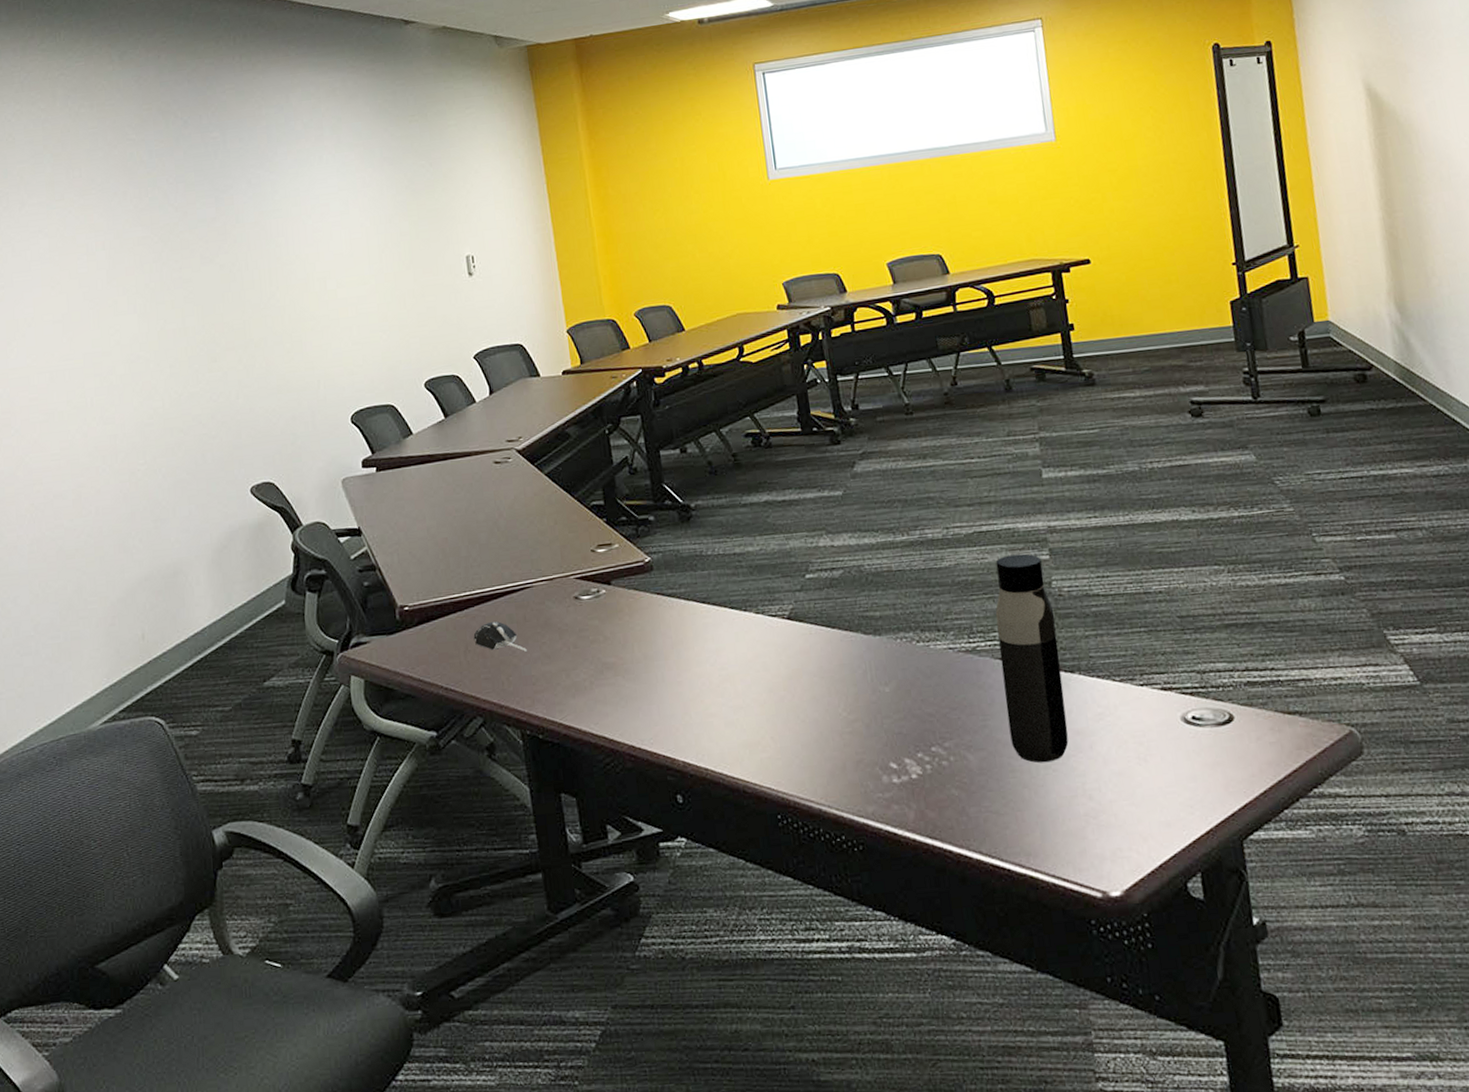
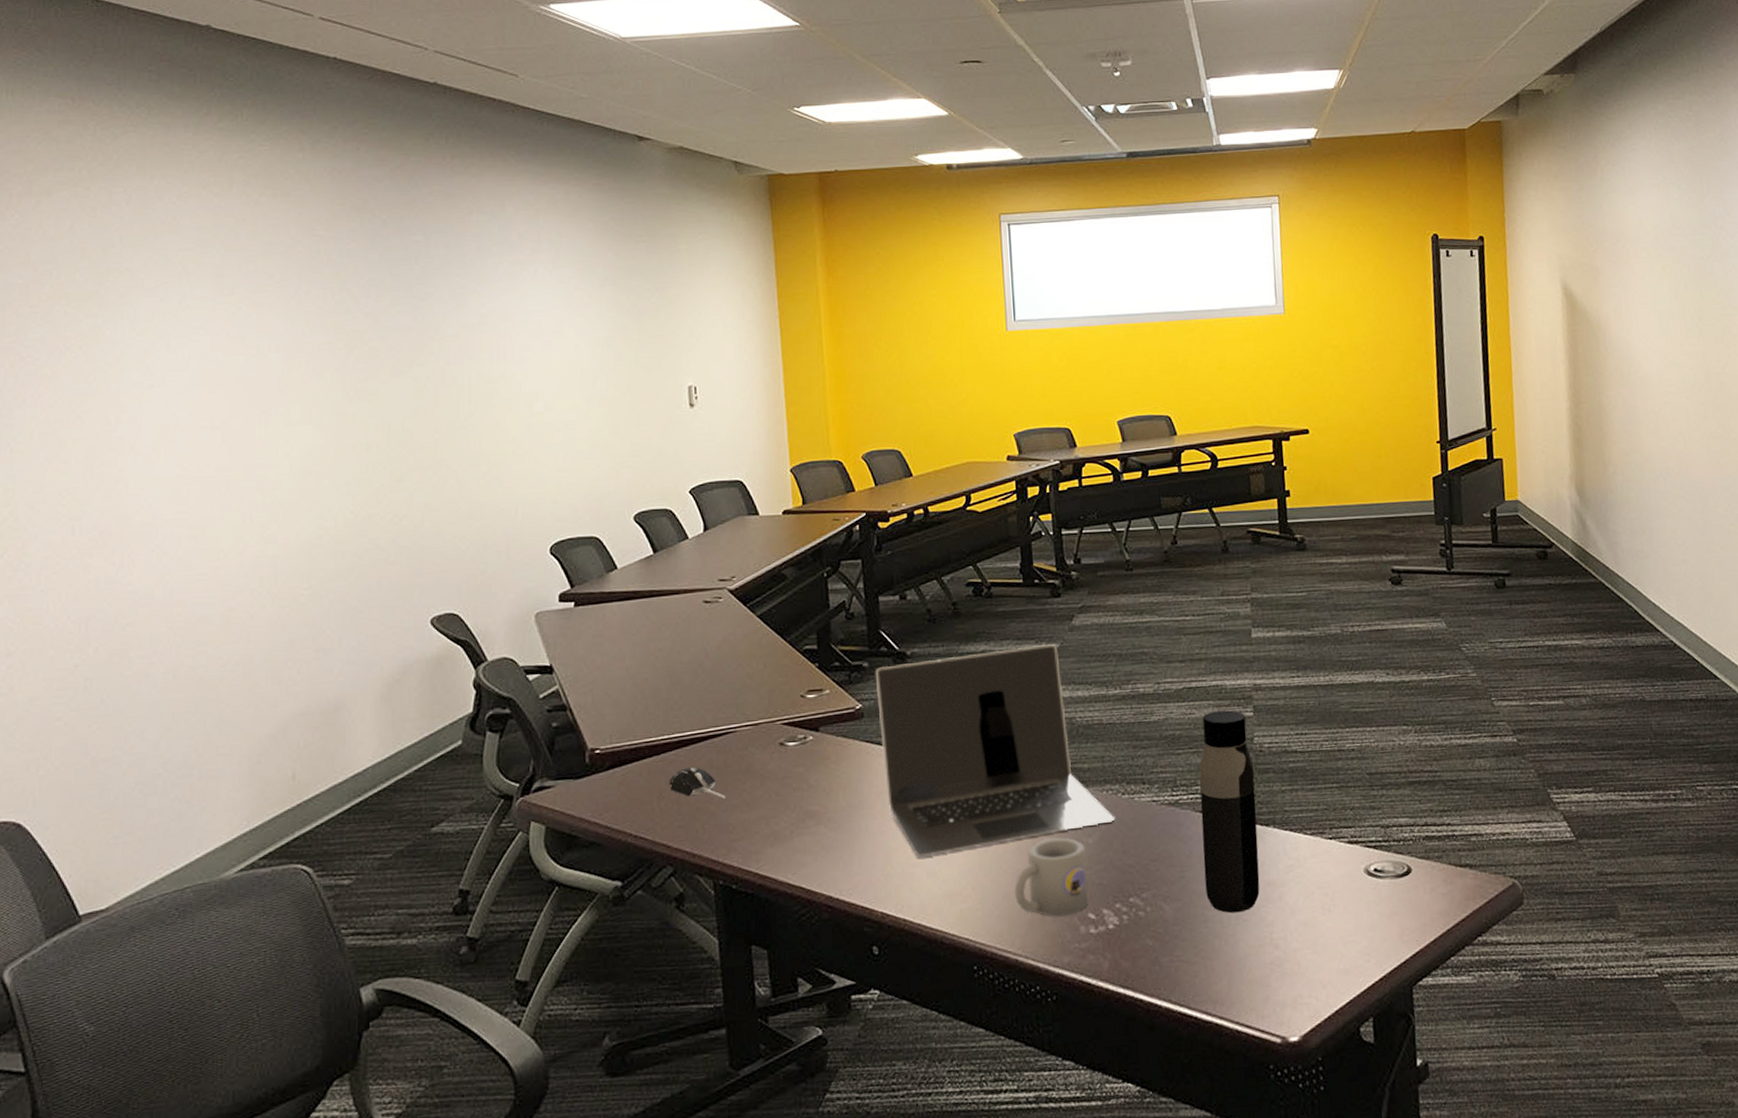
laptop: none [661,492,912,708] -> present [875,644,1116,858]
mug: none [813,686,890,766] -> present [1014,838,1089,917]

